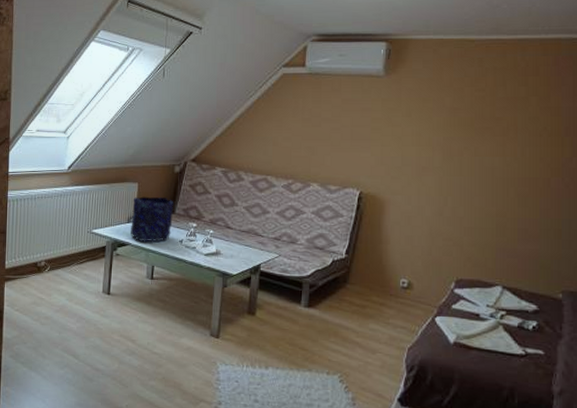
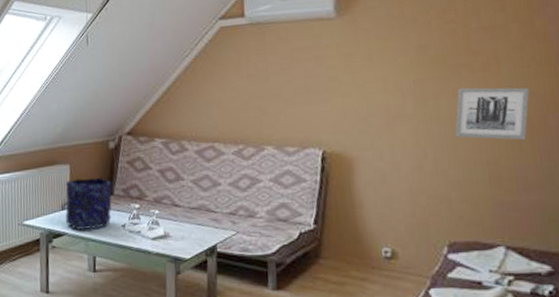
wall art: none [473,148,538,198] -> present [455,87,529,140]

